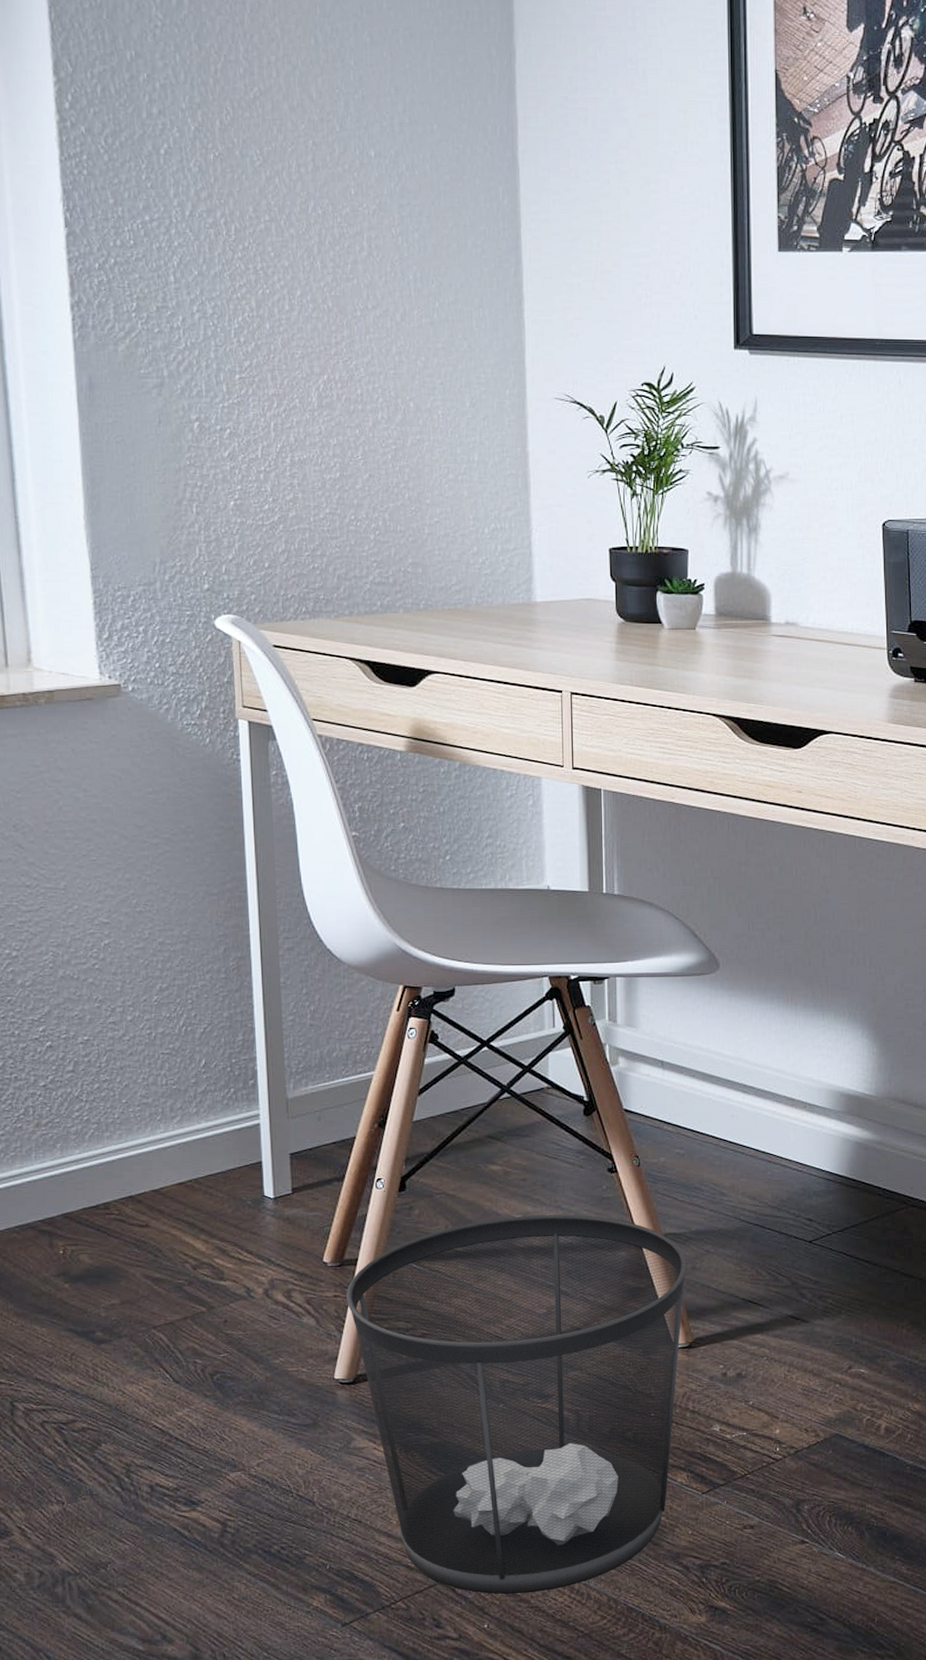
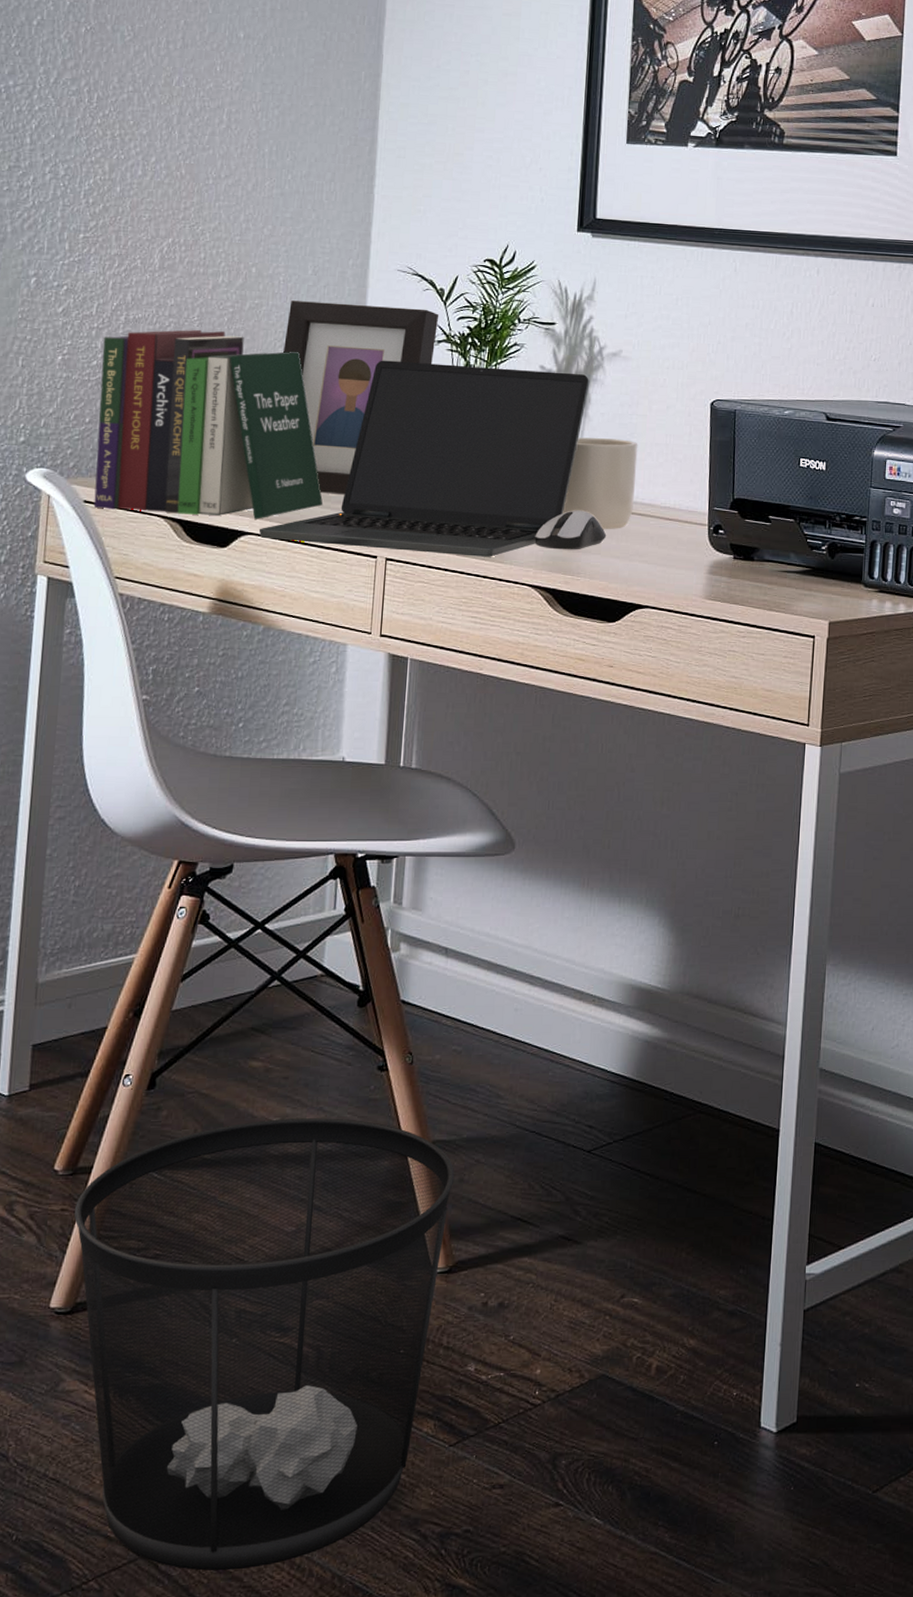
books: none [272,468,505,658] -> present [93,329,323,519]
laptop: none [444,492,759,688] -> present [258,360,590,557]
picture frame: none [449,435,602,632] -> present [283,300,439,496]
computer mouse: none [715,638,786,678] -> present [534,510,607,550]
mug: none [741,564,812,657] -> present [563,437,638,530]

